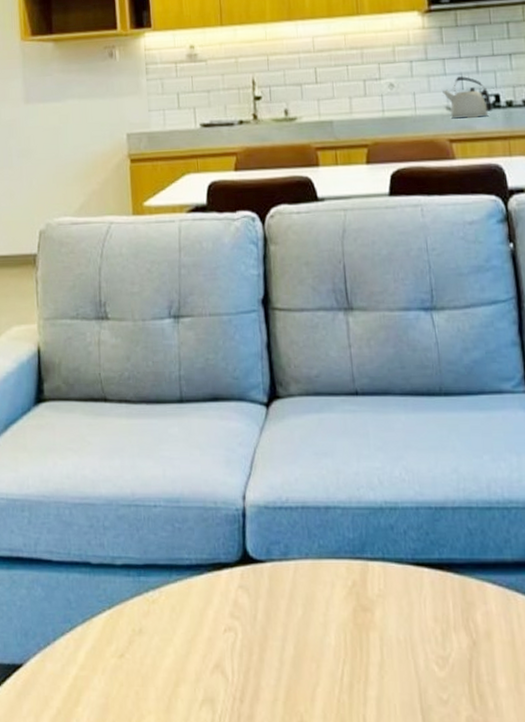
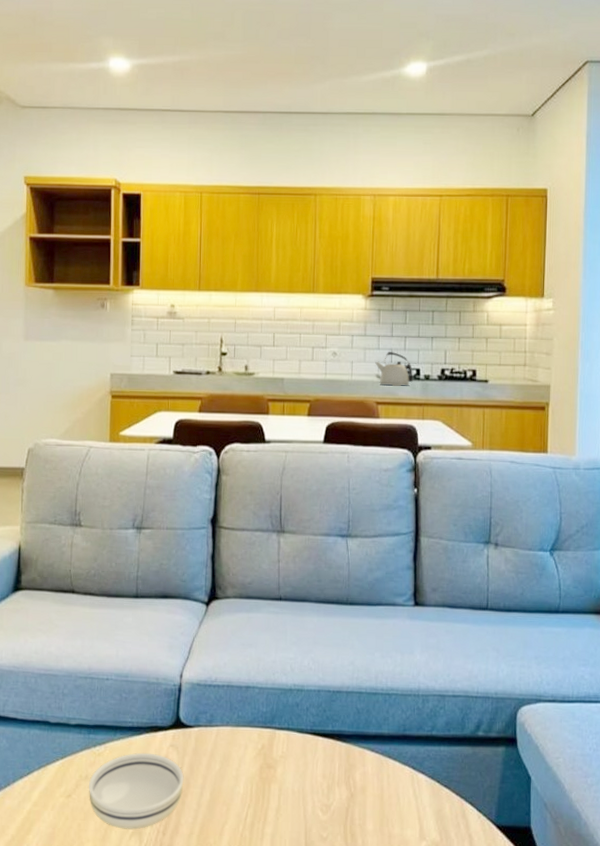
bowl: none [144,597,260,697] -> present [89,752,184,830]

